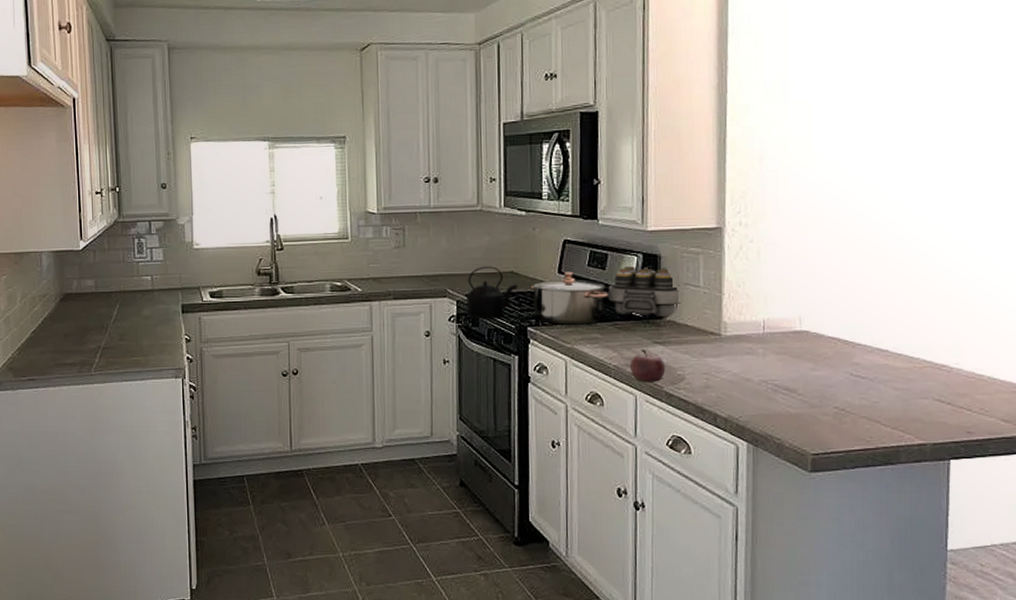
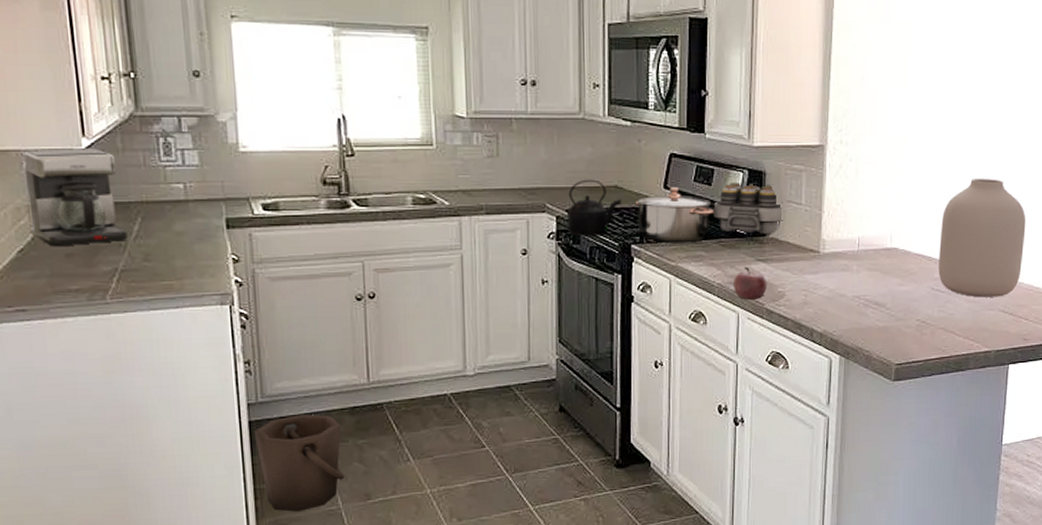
coffee maker: none [39,249,109,329] -> present [22,148,128,247]
bucket: none [198,476,270,564] -> present [254,414,345,512]
vase: none [856,257,962,385] -> present [938,179,1026,298]

